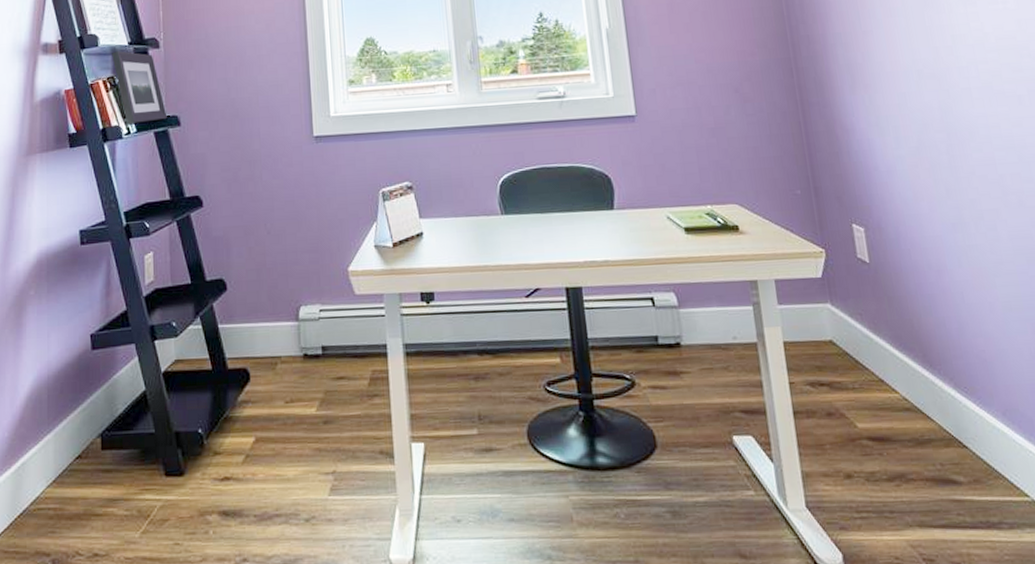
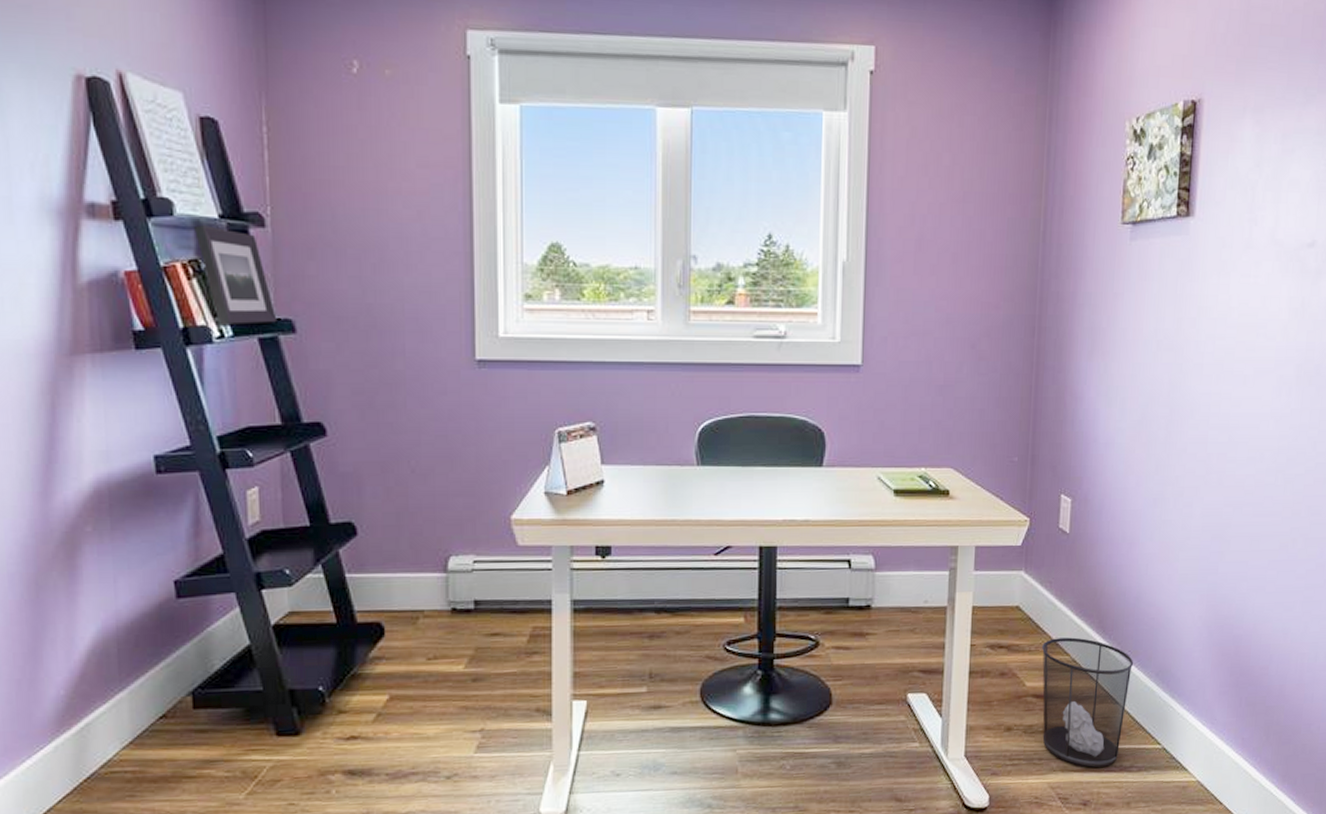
waste bin: none [866,373,982,524] -> present [1042,637,1134,768]

